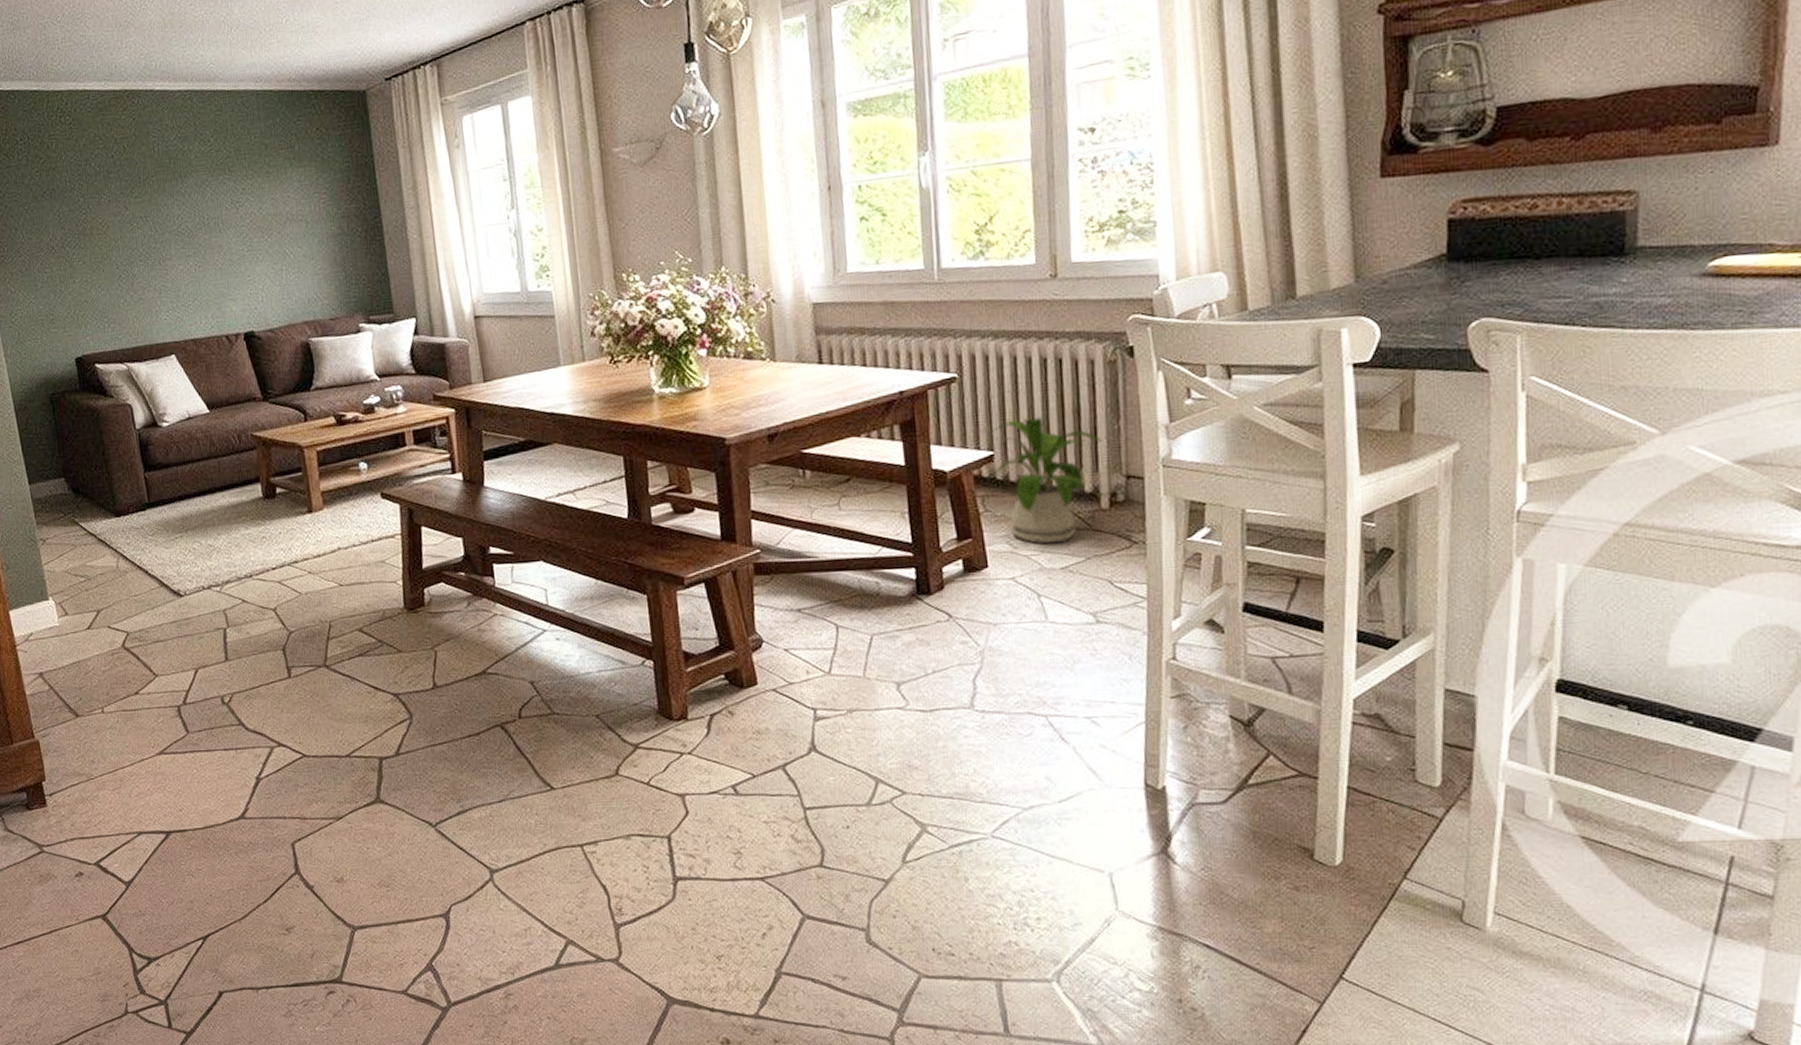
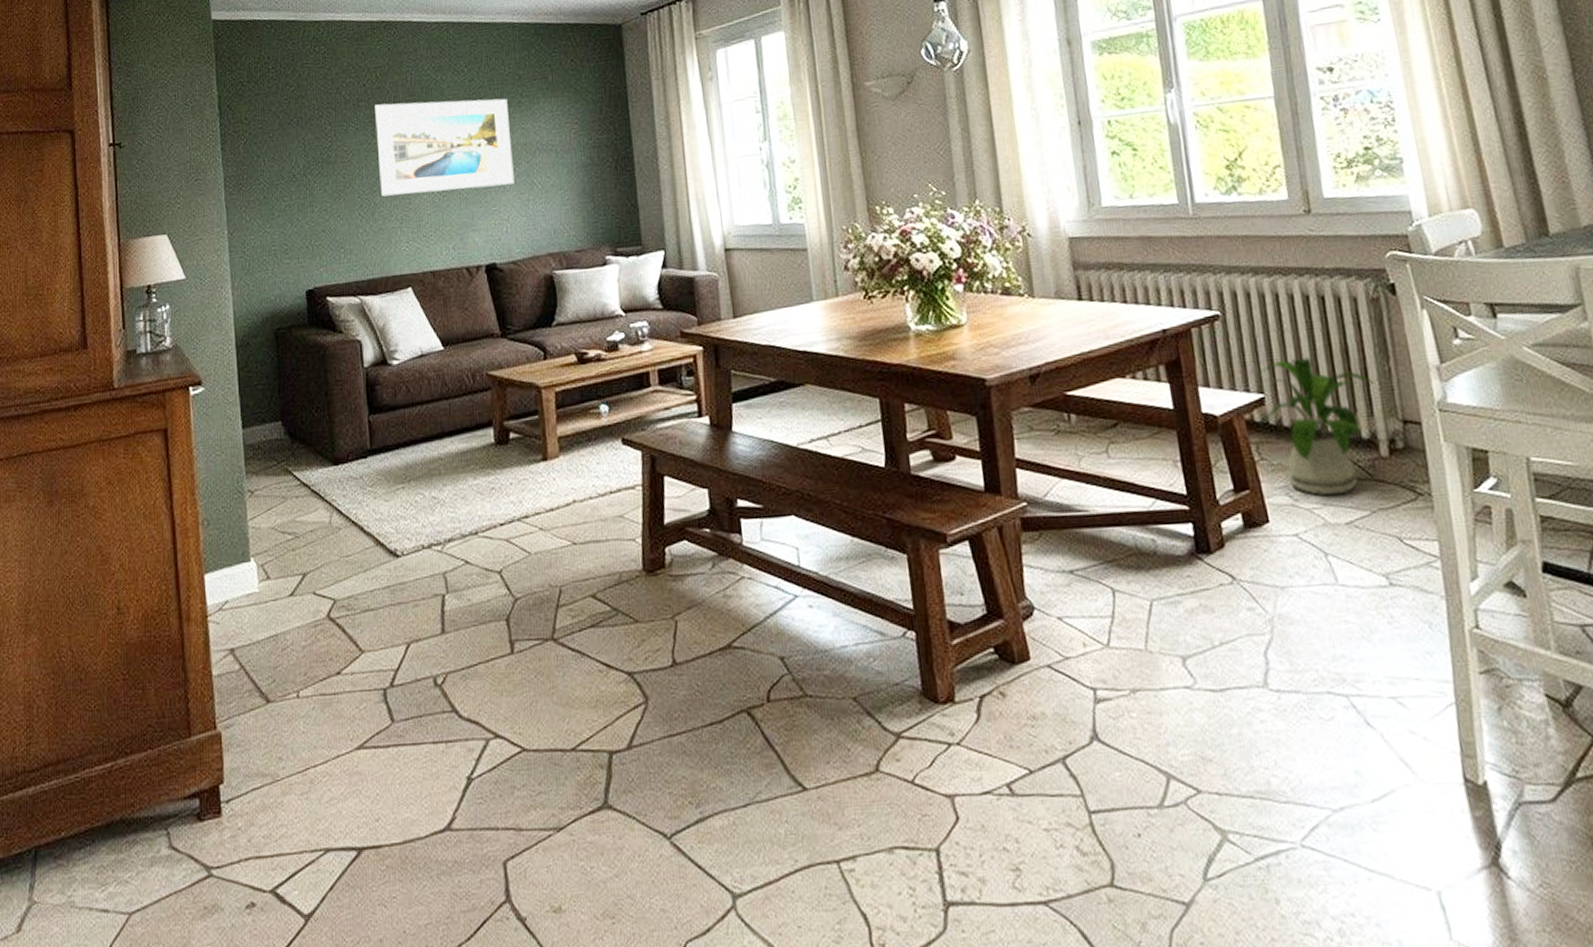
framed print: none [125,168,267,268] -> present [375,98,514,197]

